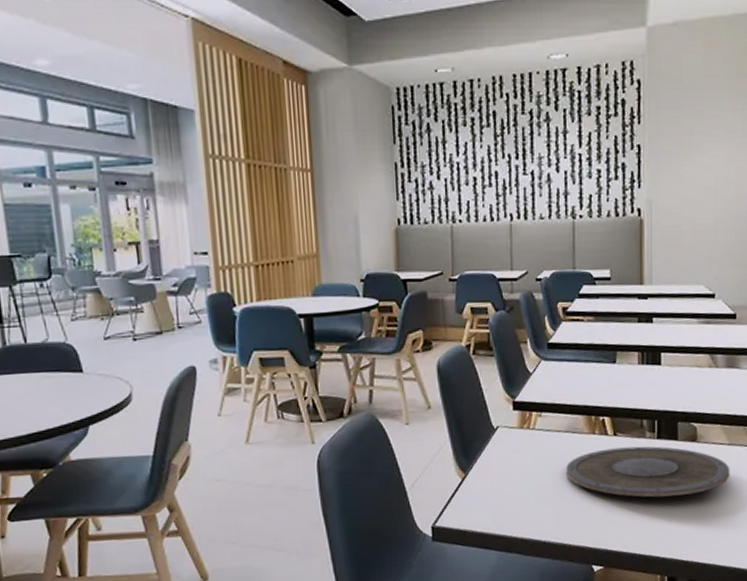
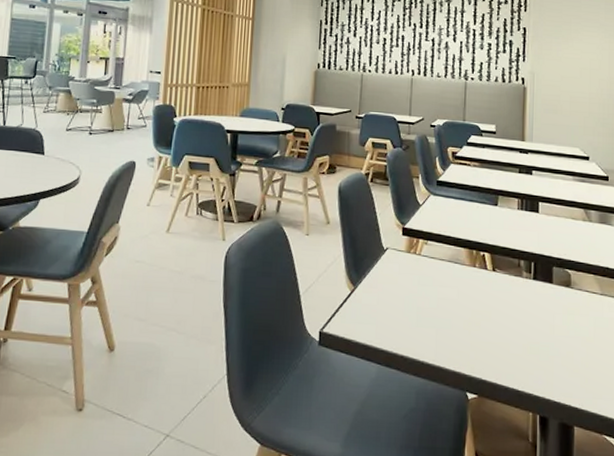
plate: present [566,446,730,498] -> none [447,282,602,337]

